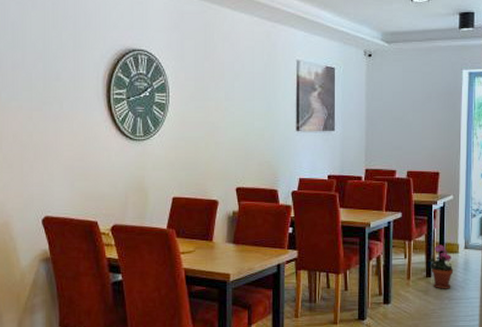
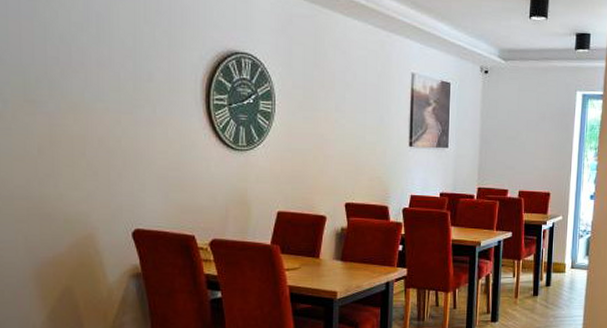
potted plant: present [429,244,454,289] -> none [536,264,560,308]

